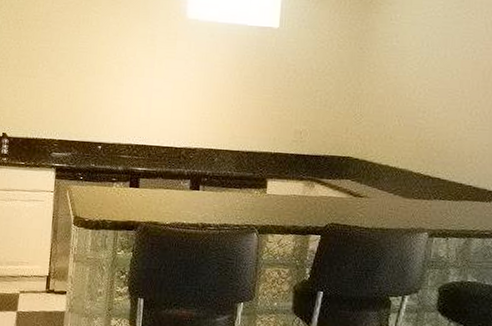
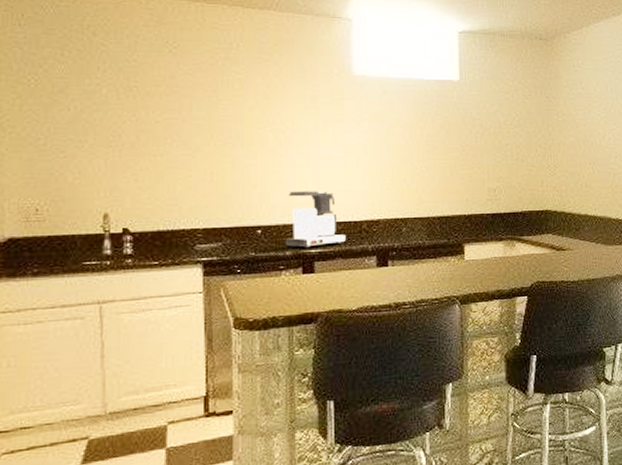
coffee maker: none [118,116,168,167] -> present [285,191,347,249]

